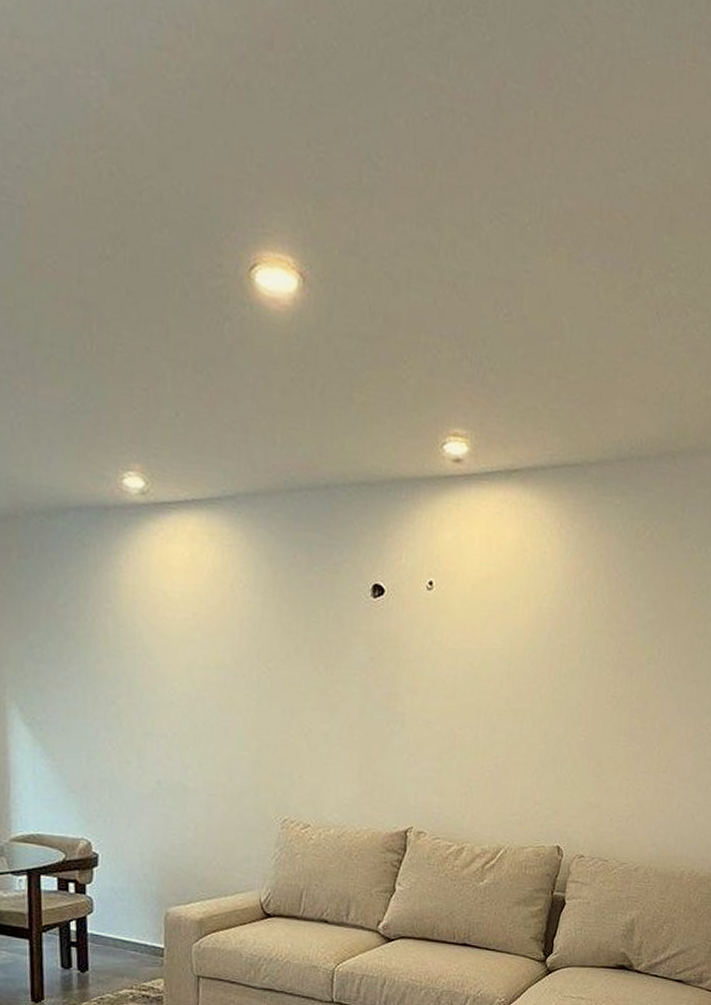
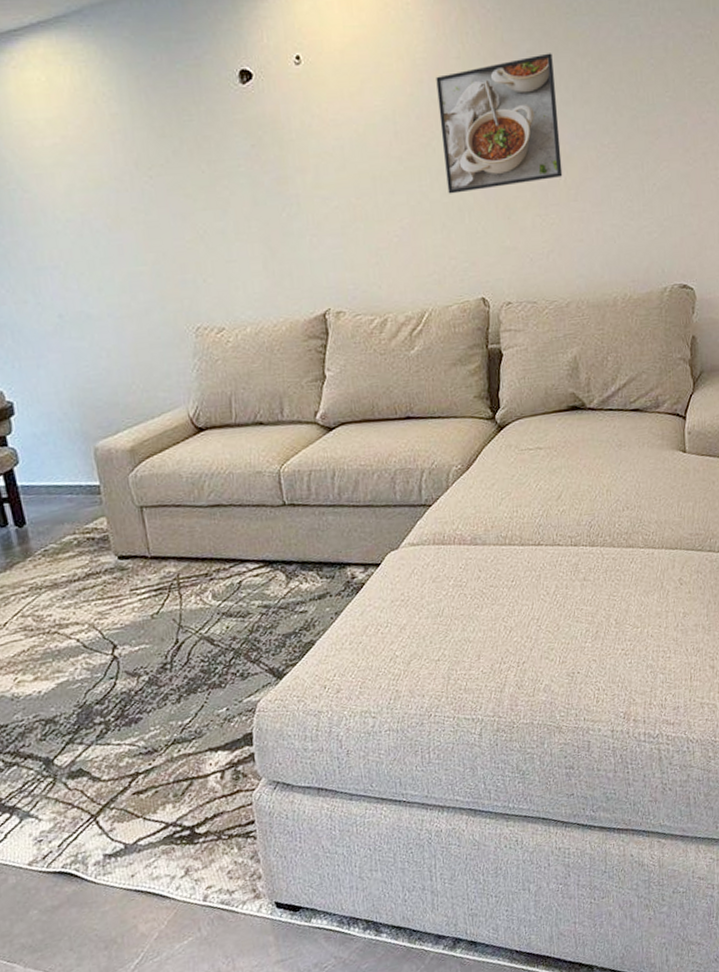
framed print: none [546,626,672,748] -> present [436,53,563,194]

